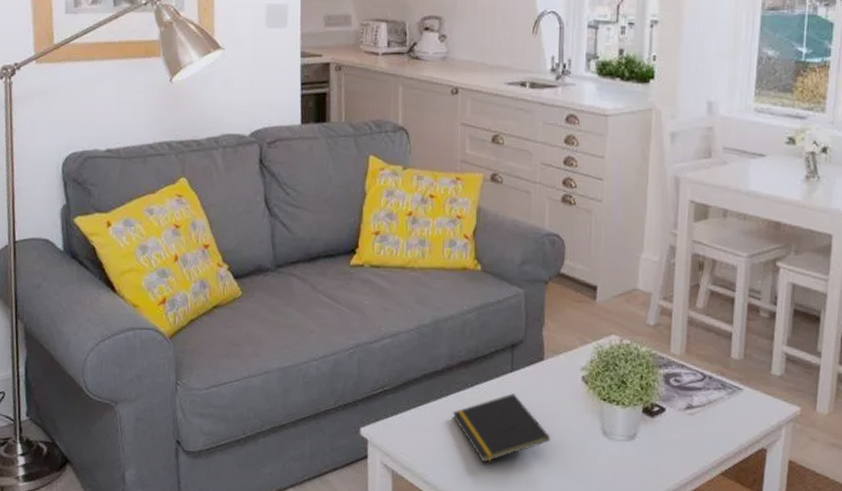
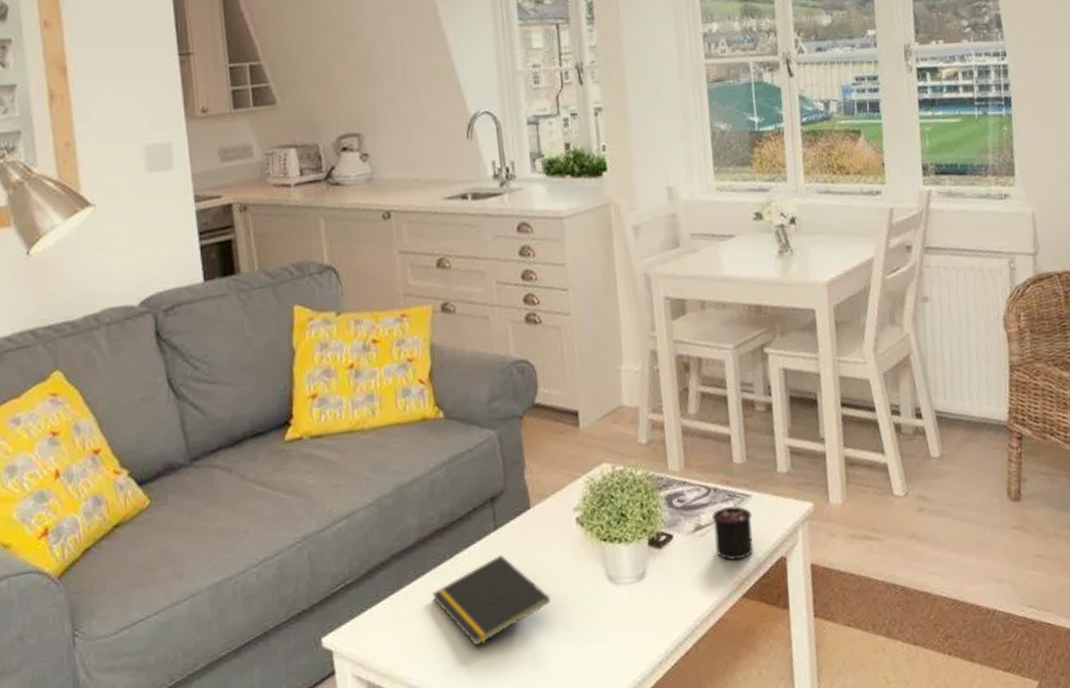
candle: none [703,382,741,442] -> present [712,491,754,561]

